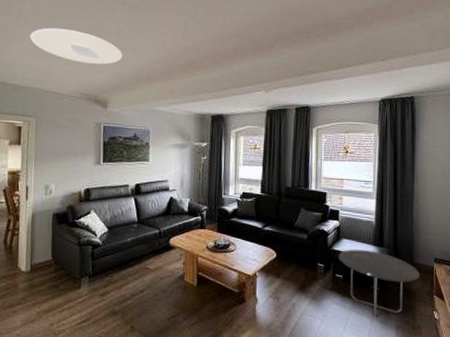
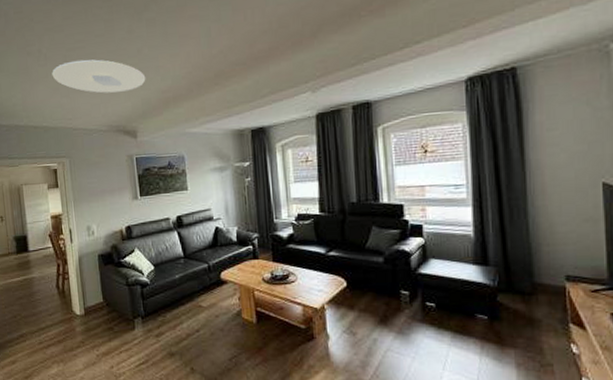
side table: present [339,249,420,315] -> none [428,270,545,351]

